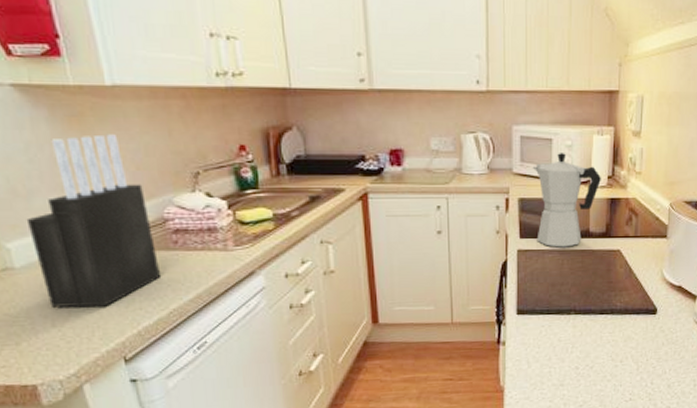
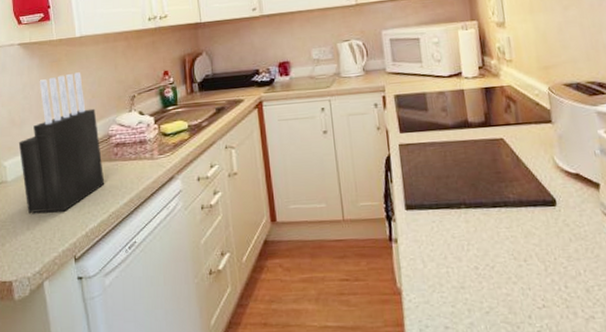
moka pot: present [532,153,601,248] -> none [404,50,472,140]

